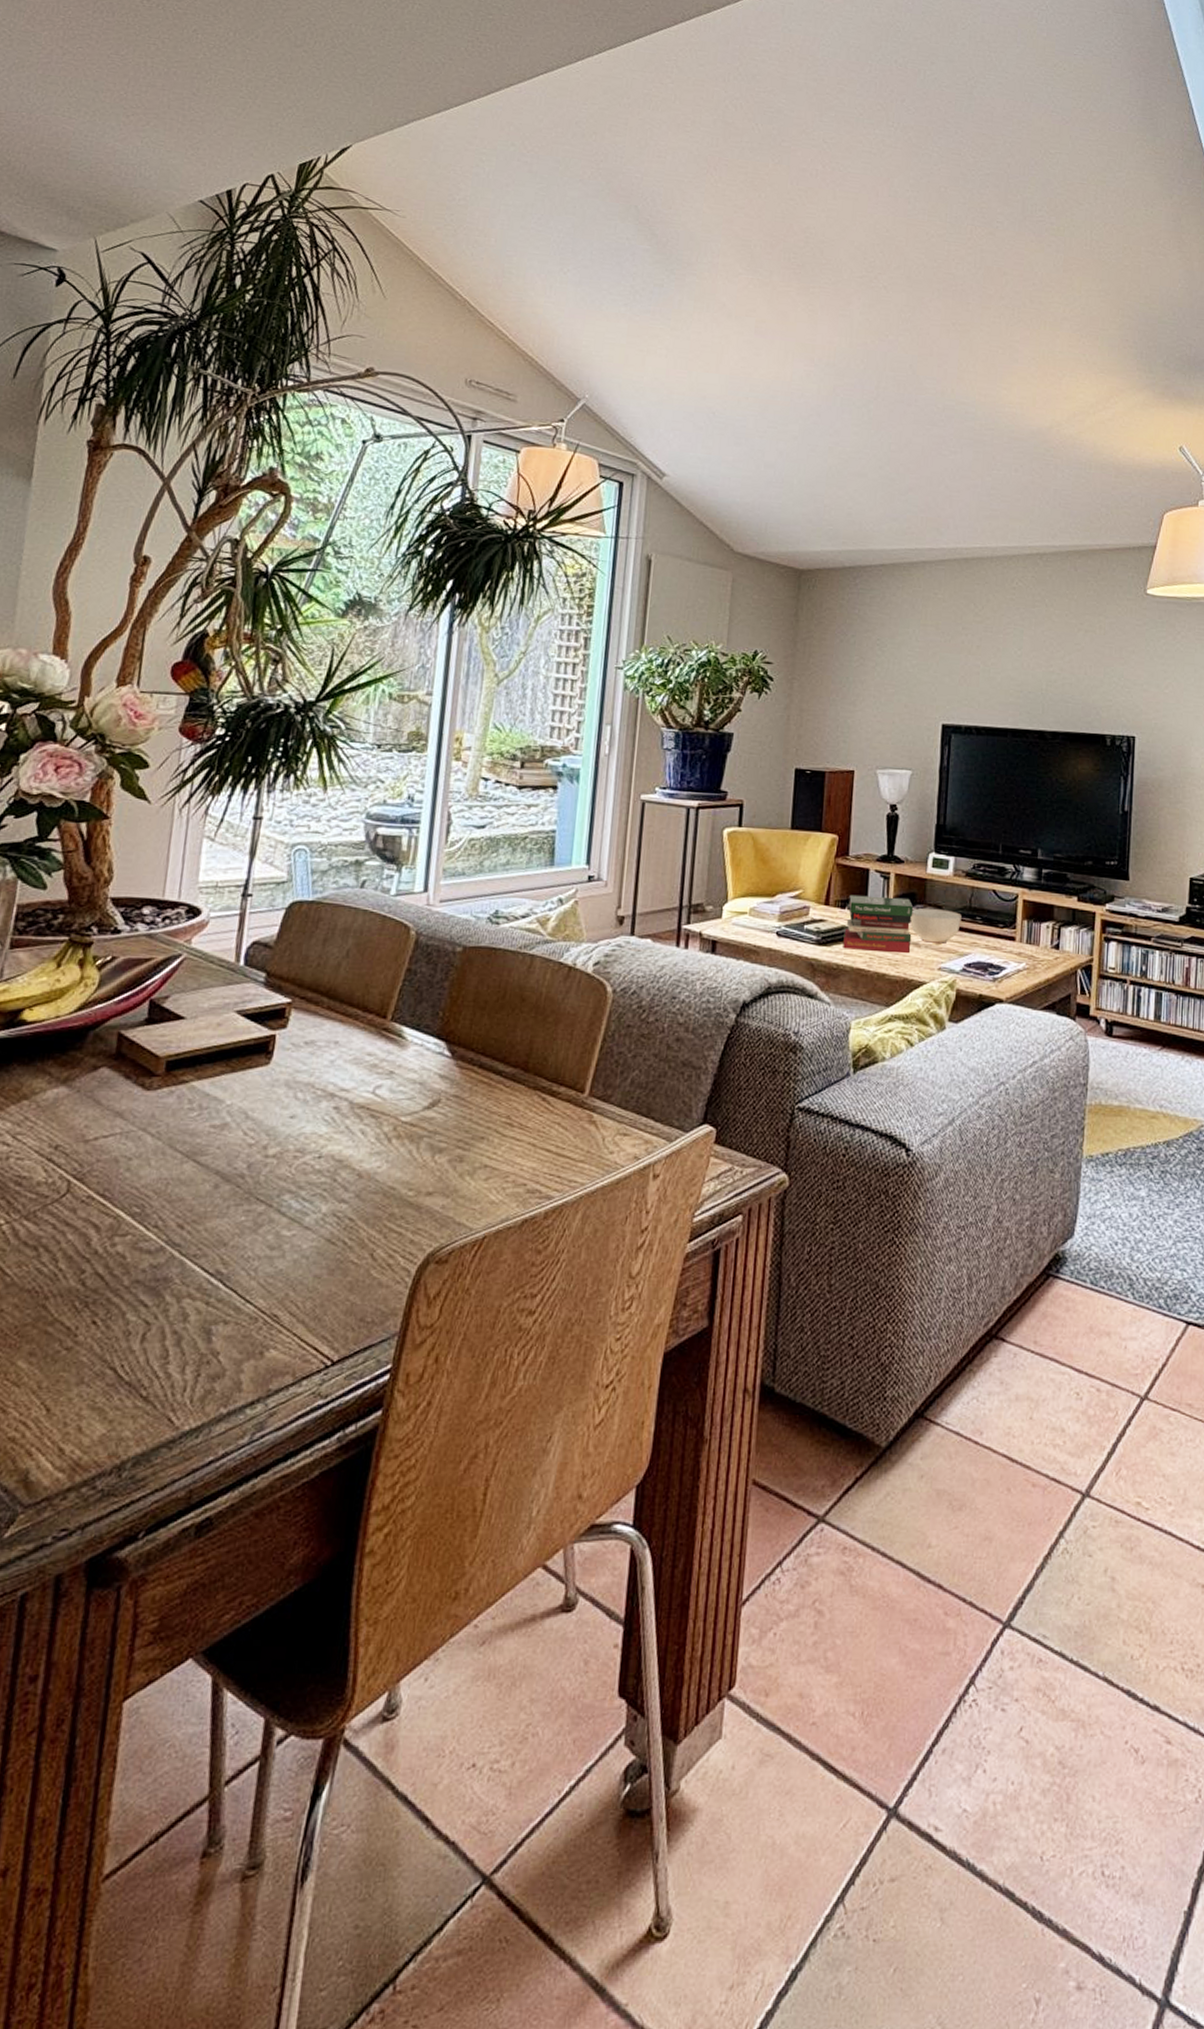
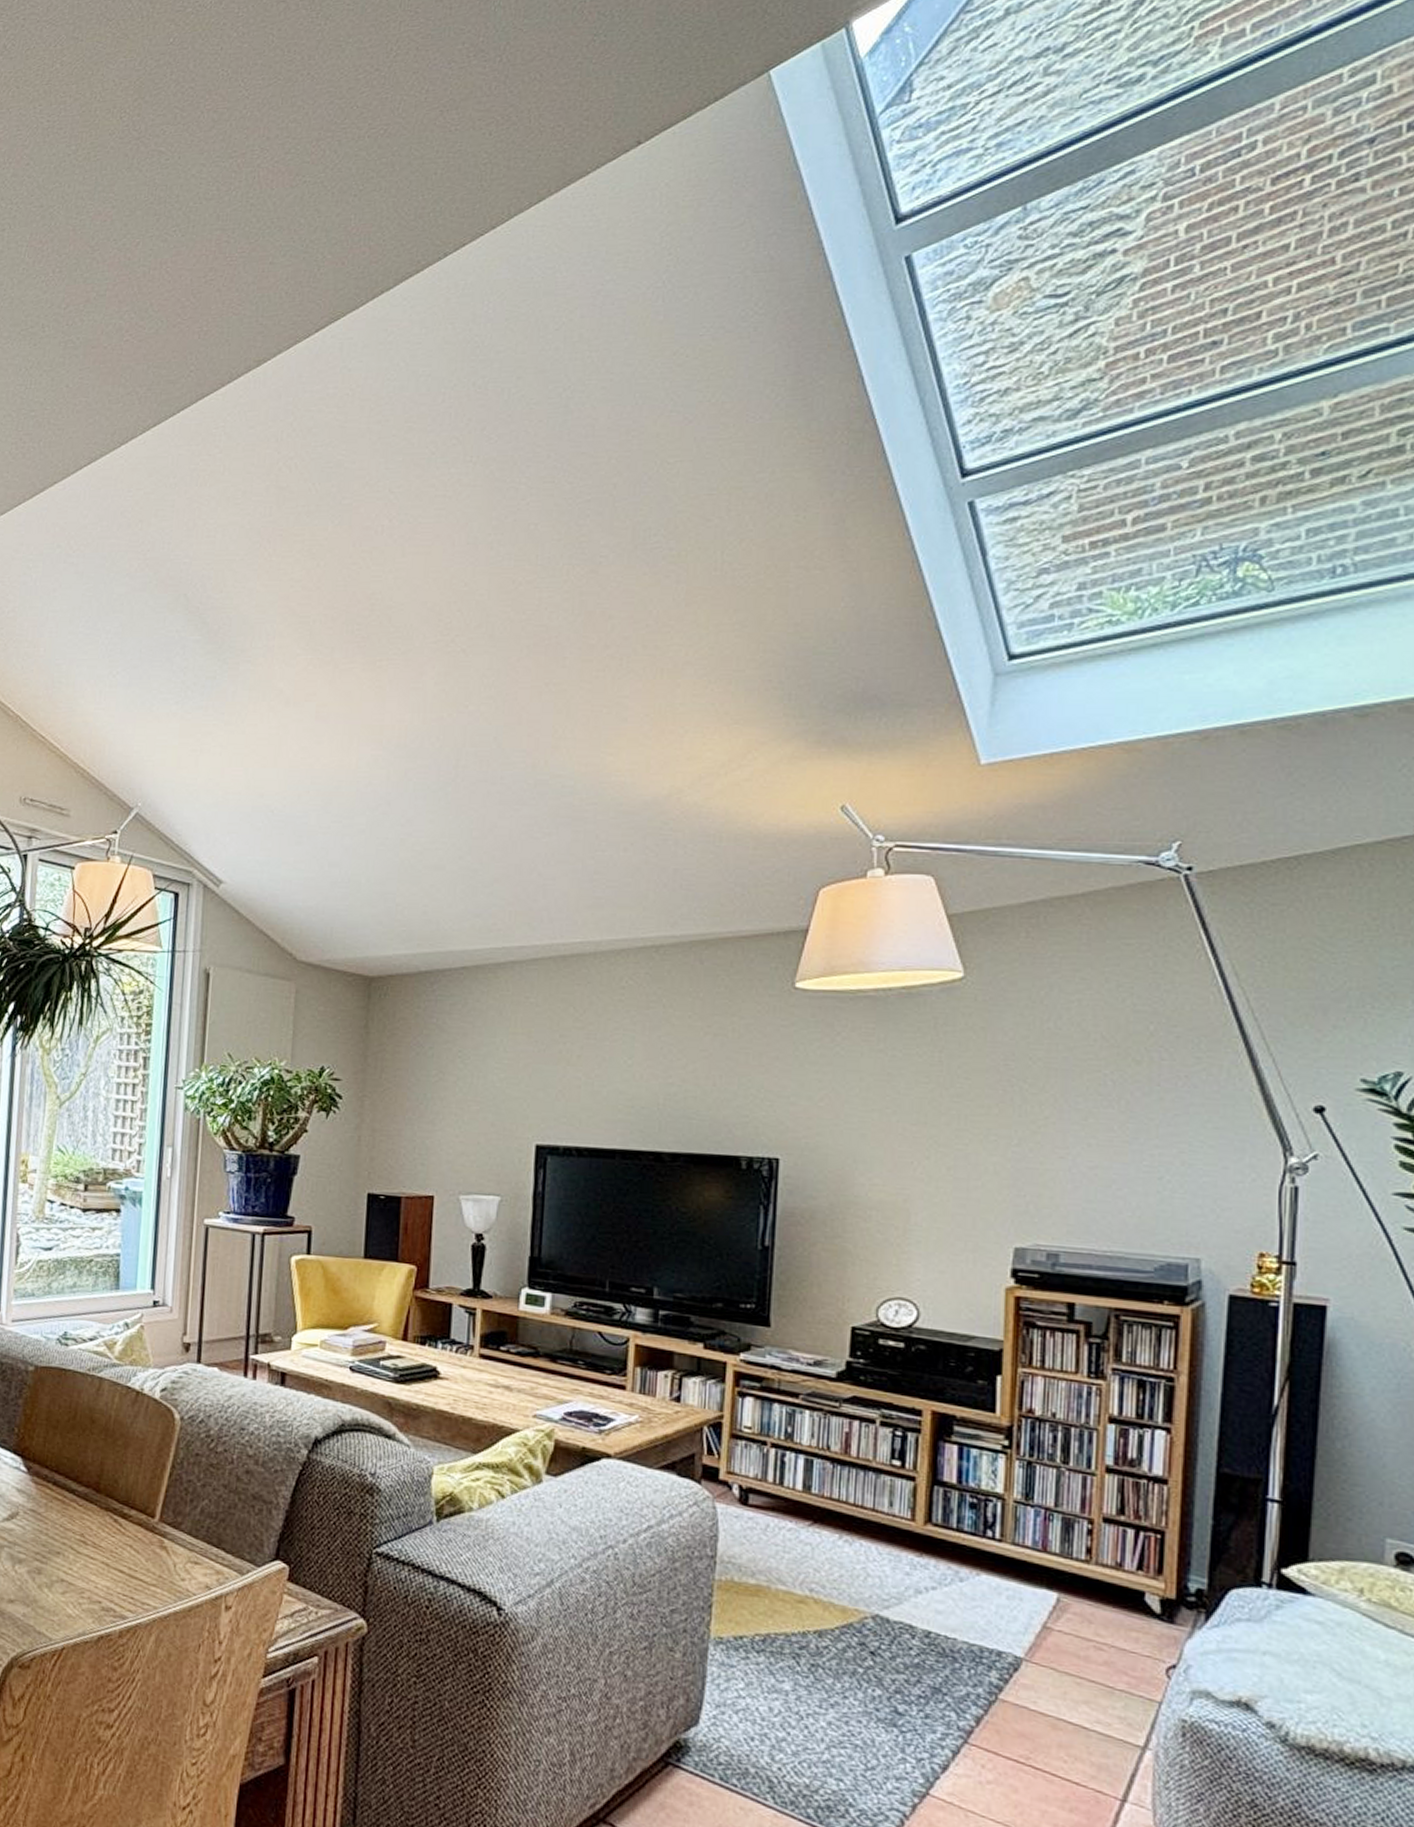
books: present [843,894,914,954] -> none [423,1330,504,1398]
bowl: present [910,907,962,944] -> none [500,1348,561,1389]

